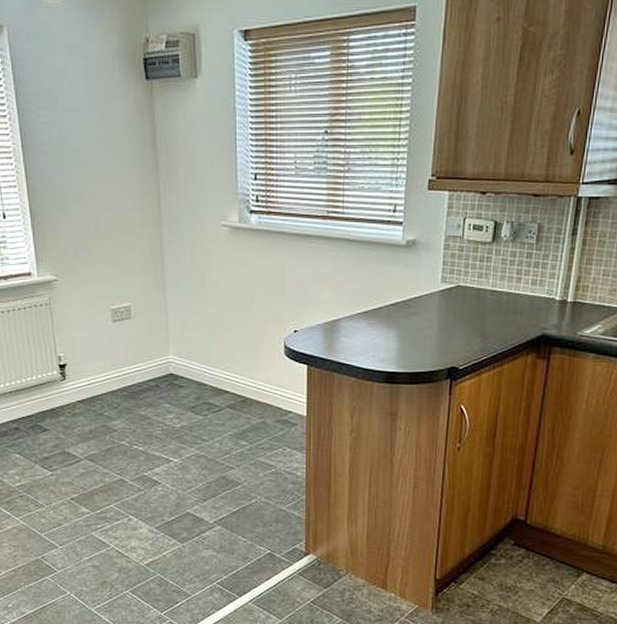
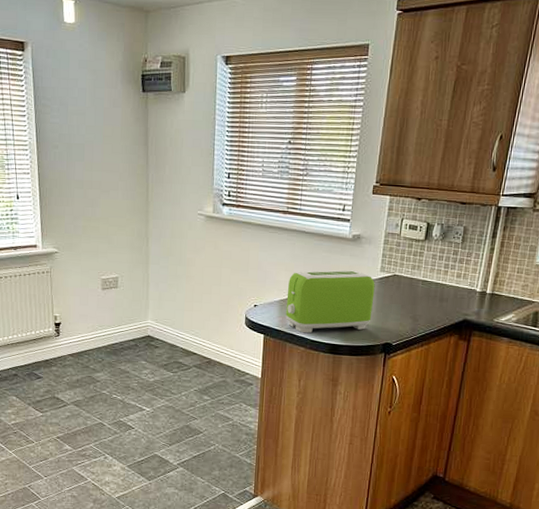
toaster: none [332,283,436,361] -> present [285,270,375,333]

